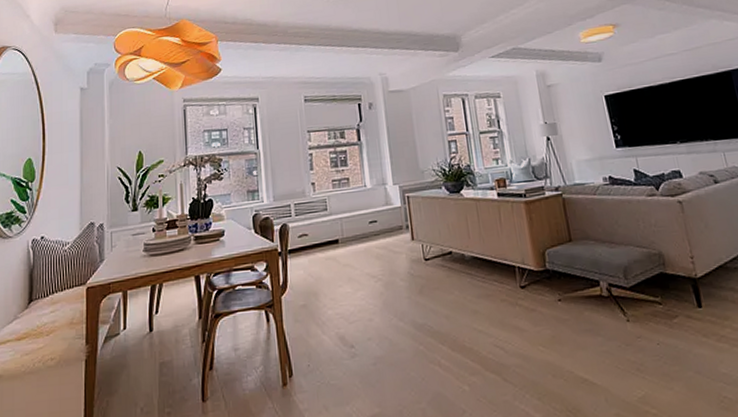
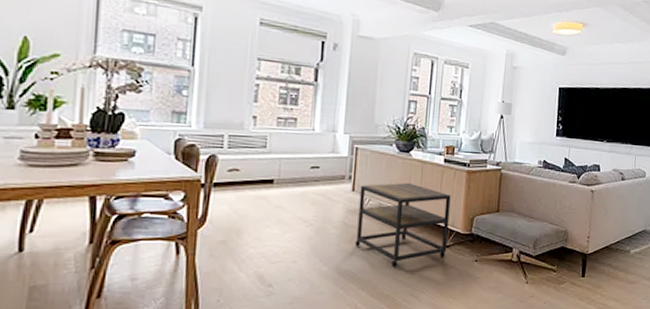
side table: none [419,223,523,317] -> present [355,182,451,268]

